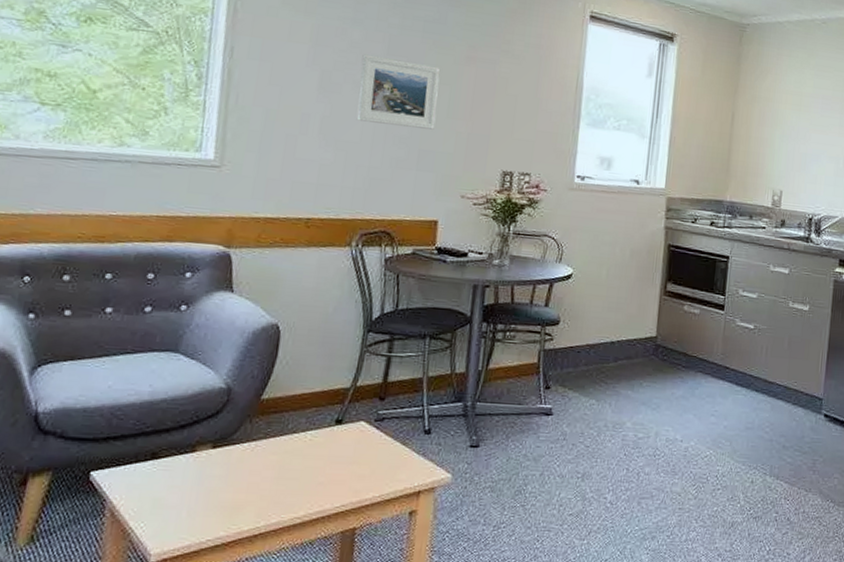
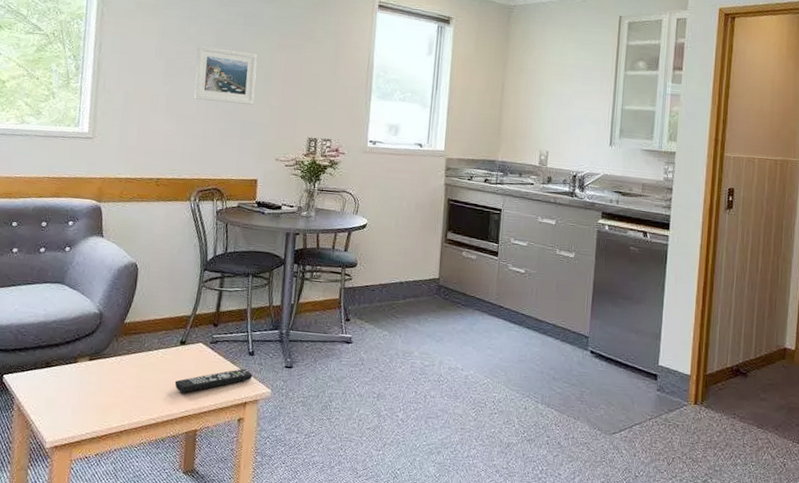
remote control: none [327,450,429,484] -> present [174,368,253,393]

